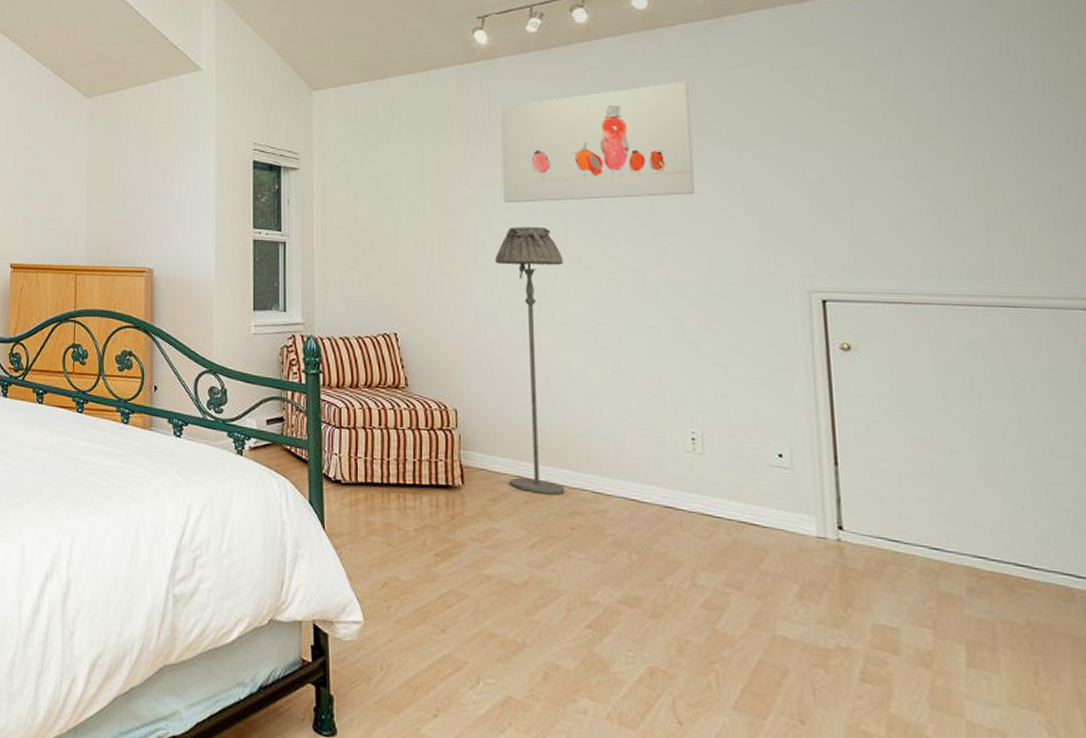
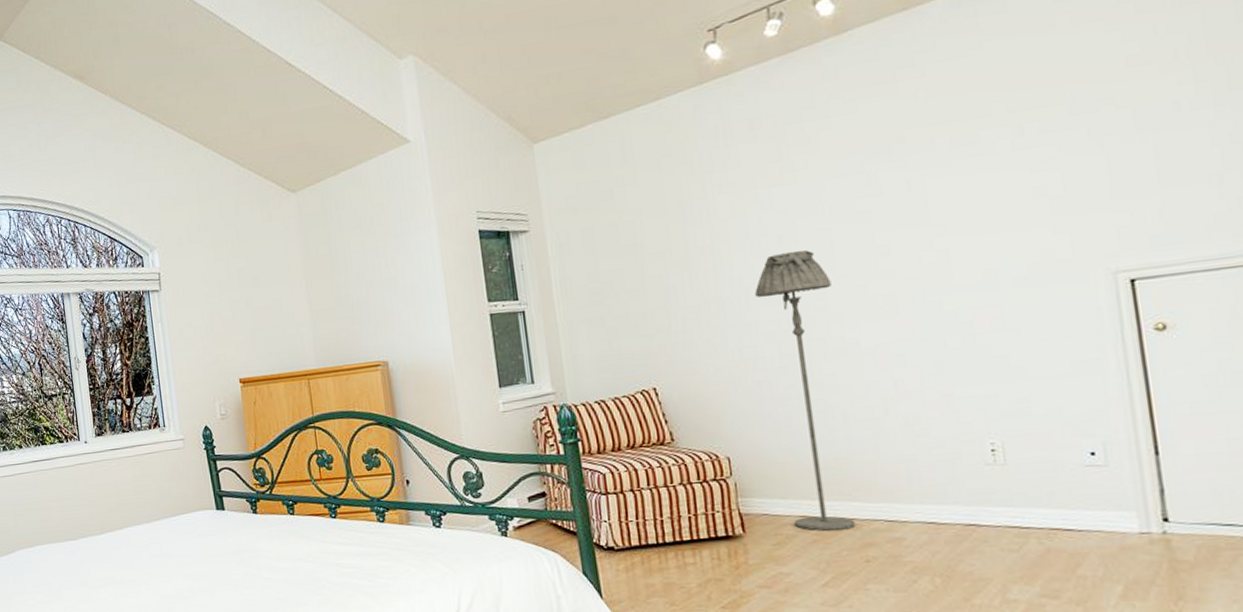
wall art: present [500,81,695,203] -> none [744,61,974,231]

